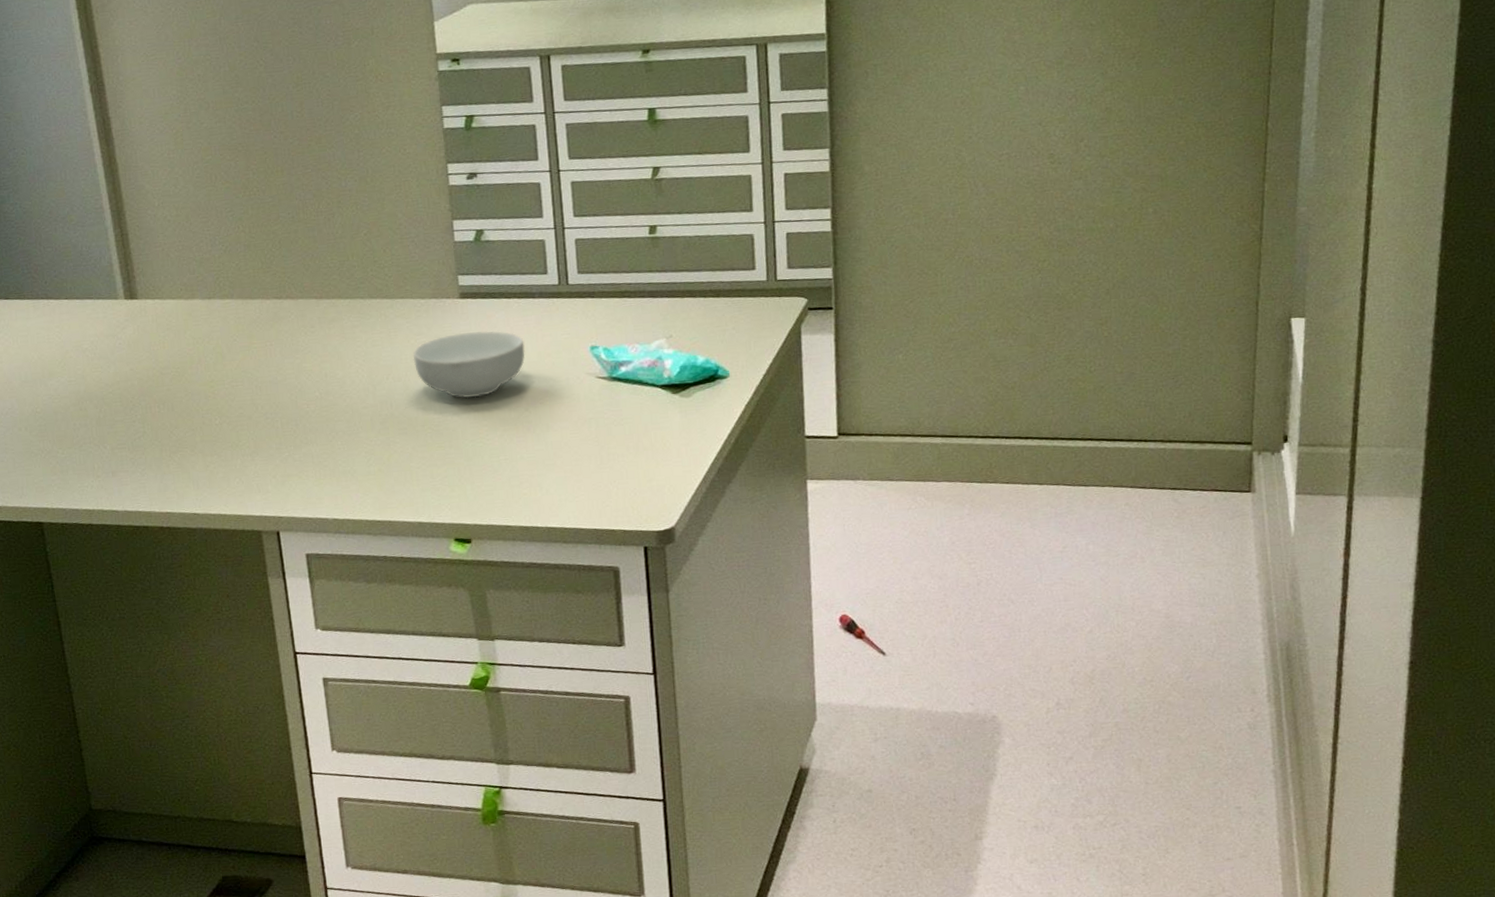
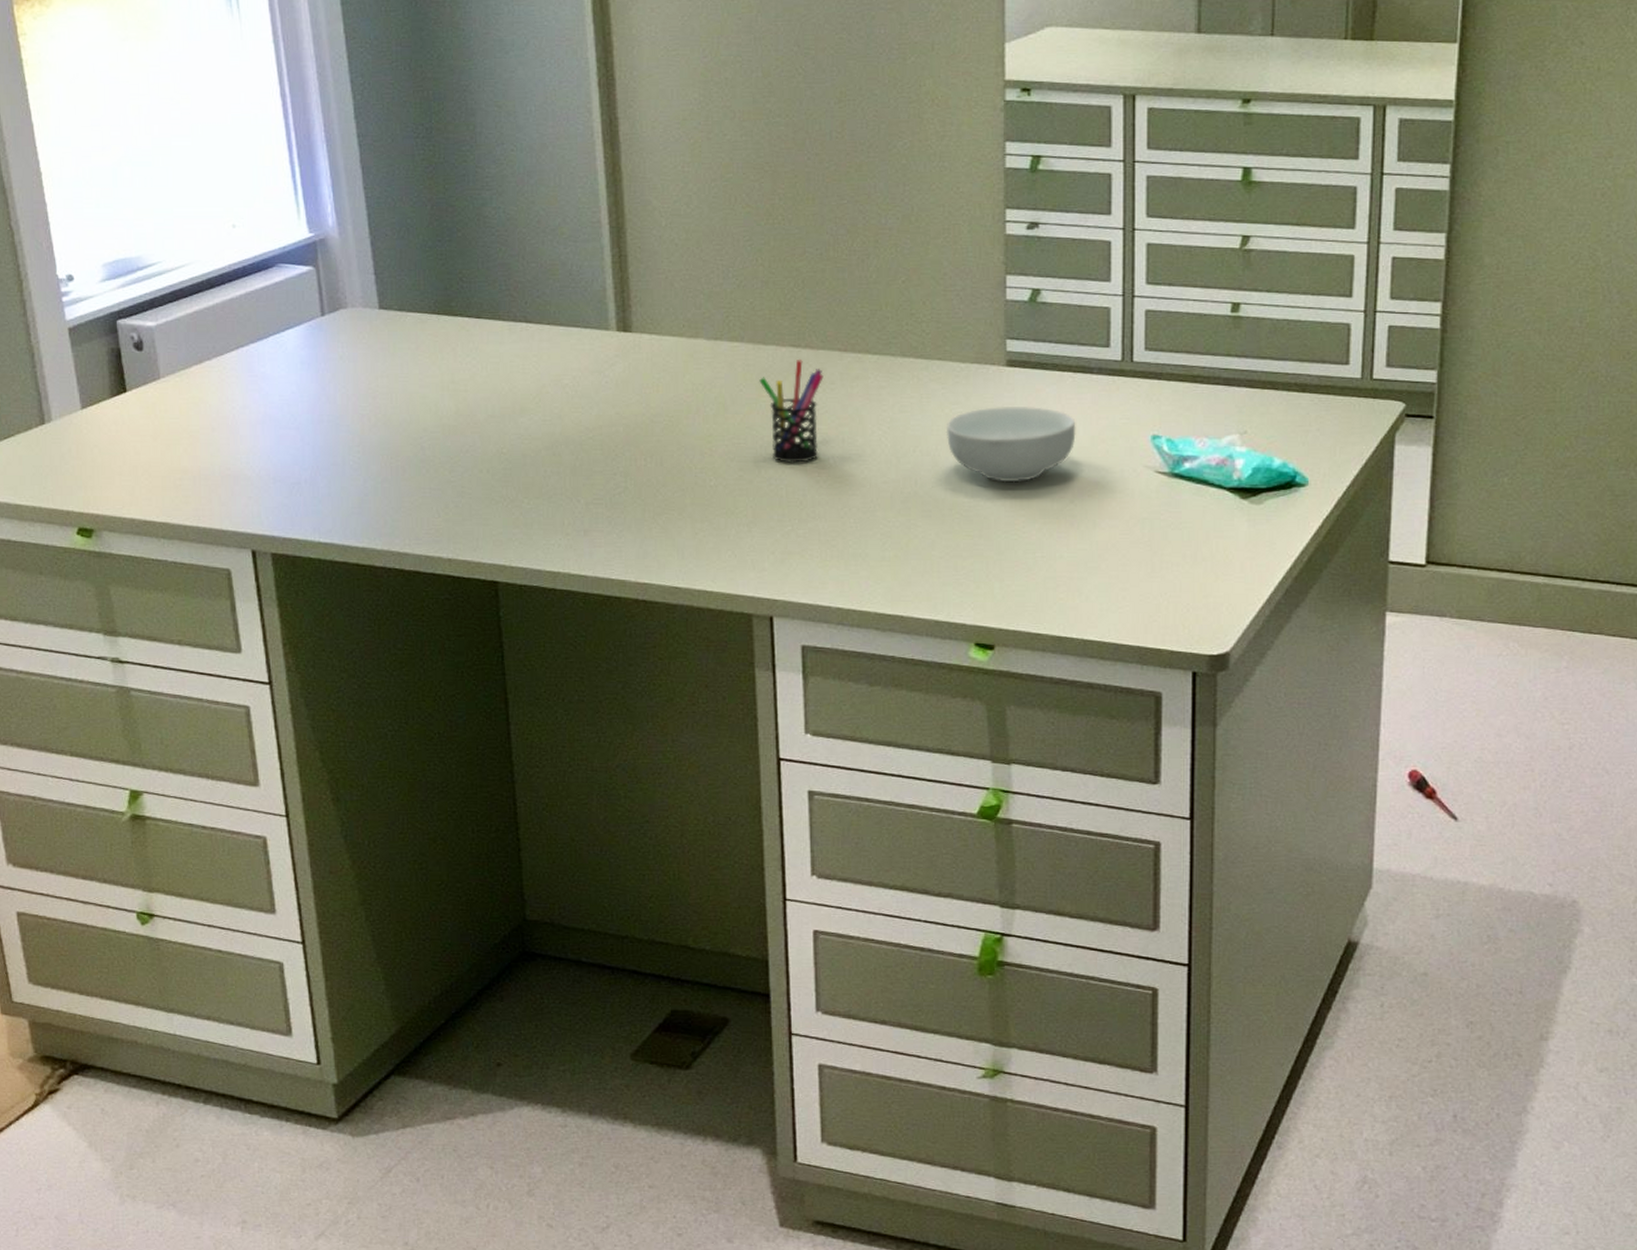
pen holder: none [249,308,306,399] -> present [759,358,824,463]

